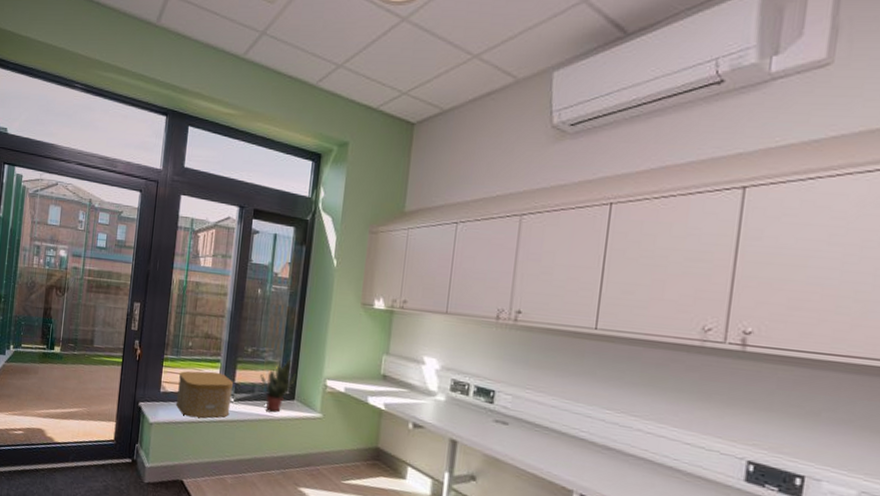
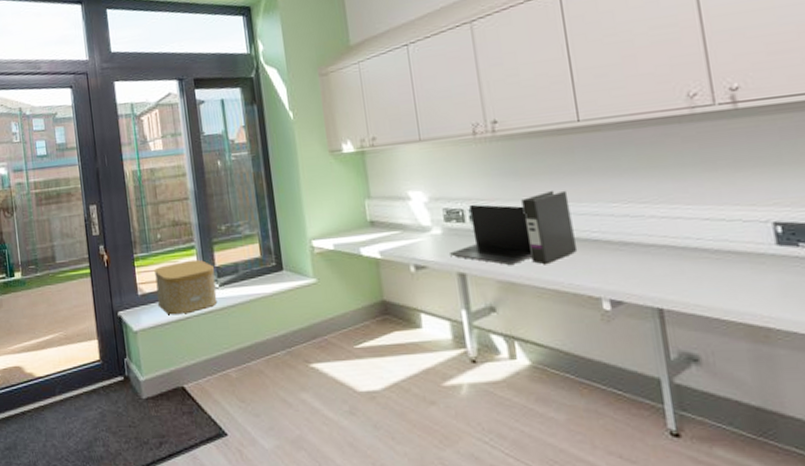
potted plant: present [260,359,296,412] -> none [241,228,279,289]
laptop computer: none [448,381,525,443] -> present [450,204,533,265]
binder: none [519,385,568,451] -> present [521,190,578,265]

